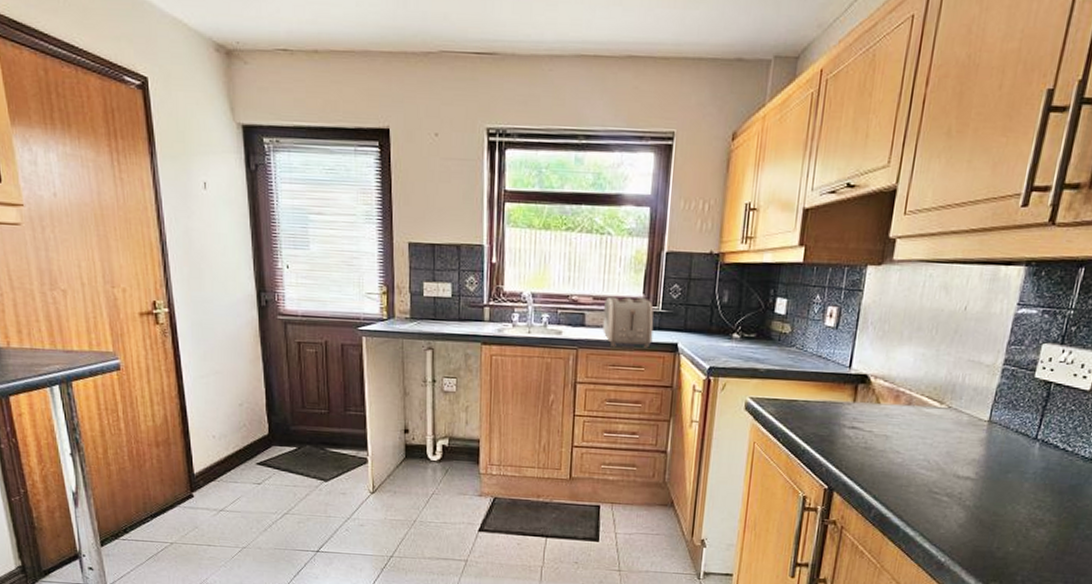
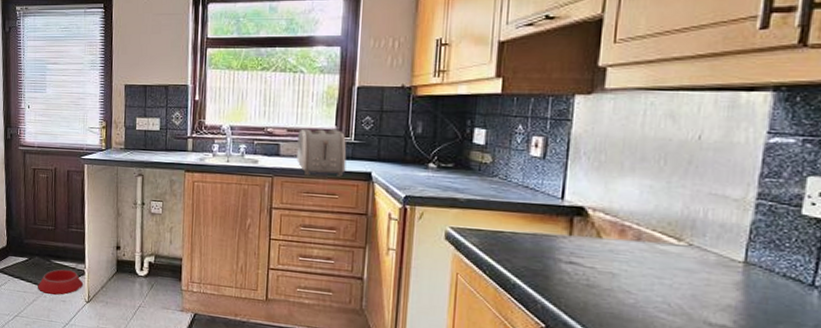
pet bowl: none [311,457,366,487] -> present [38,268,83,295]

